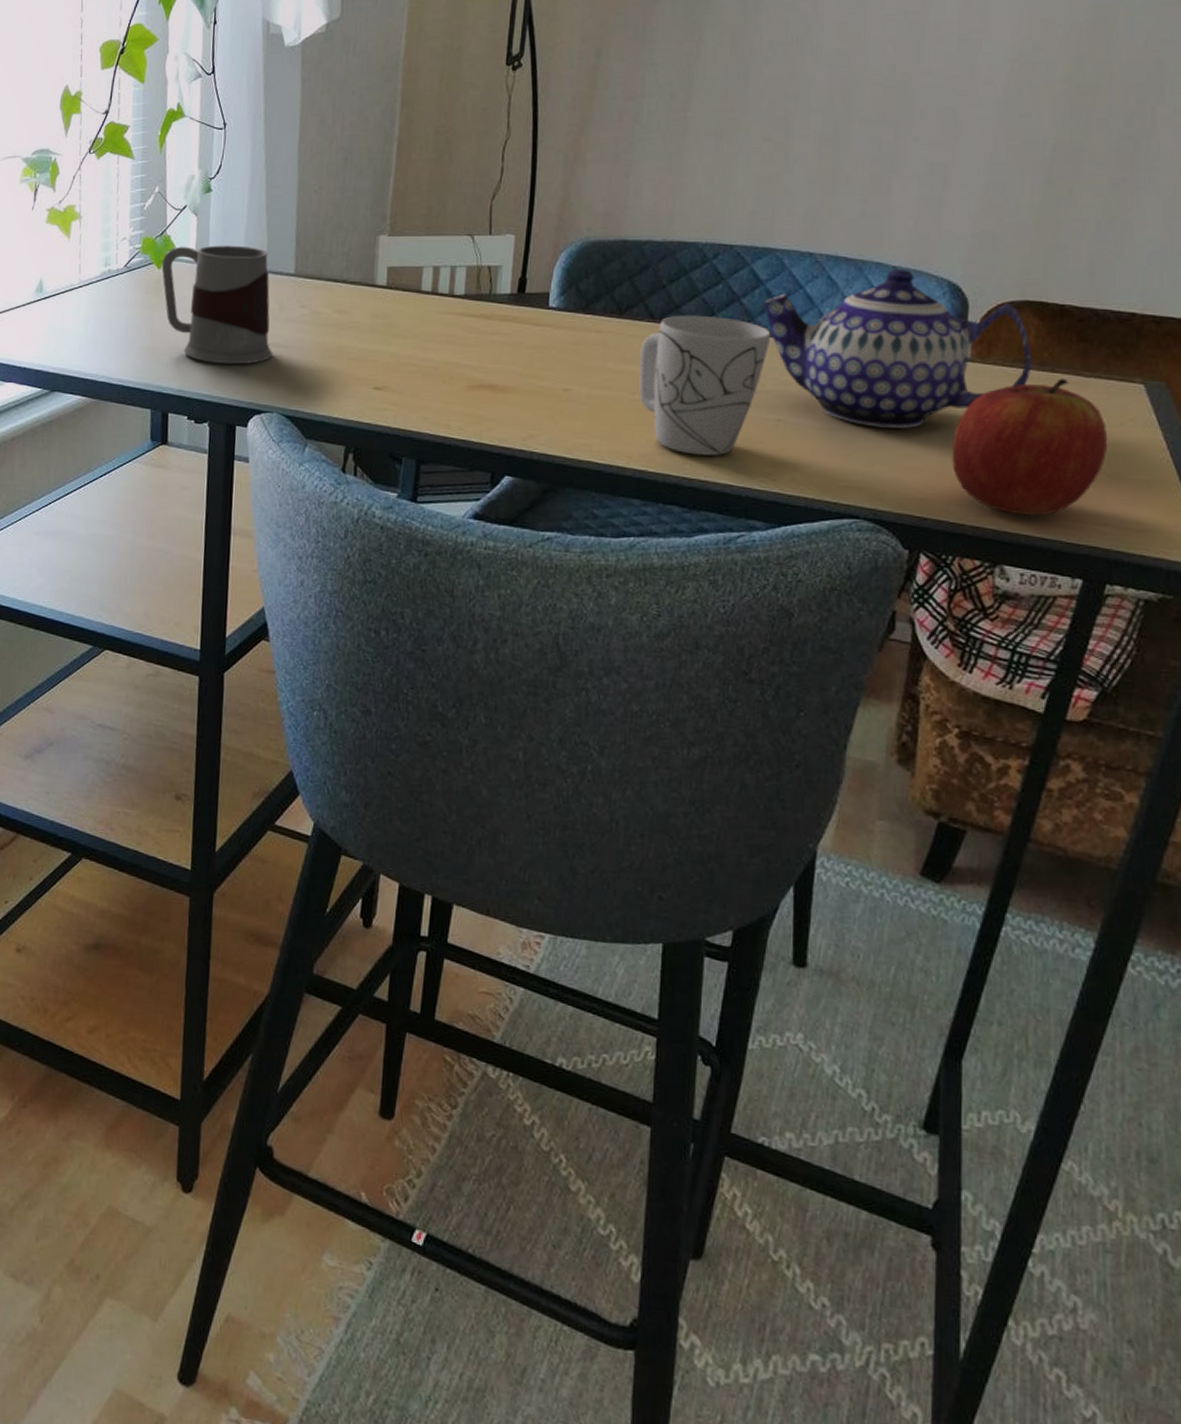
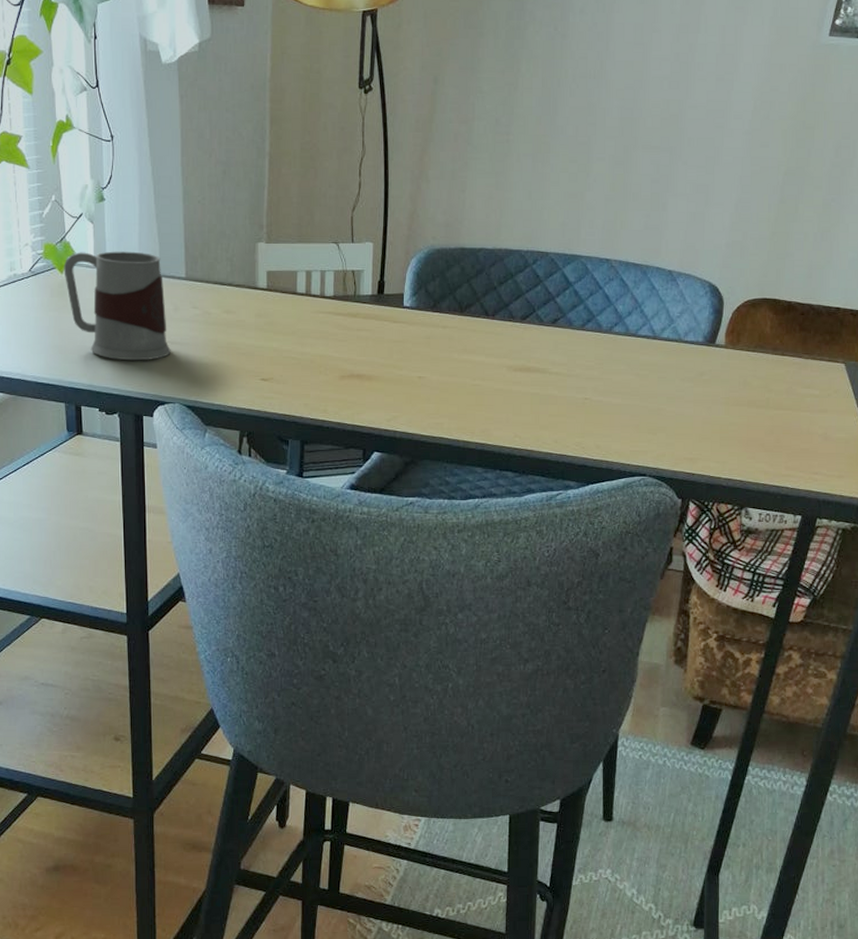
mug: present [639,315,771,456] -> none [478,312,579,429]
teapot: present [764,268,1032,428] -> none [573,272,768,403]
apple: present [952,378,1108,516] -> none [712,360,820,468]

